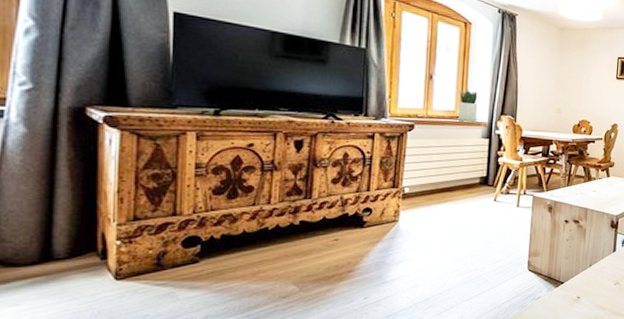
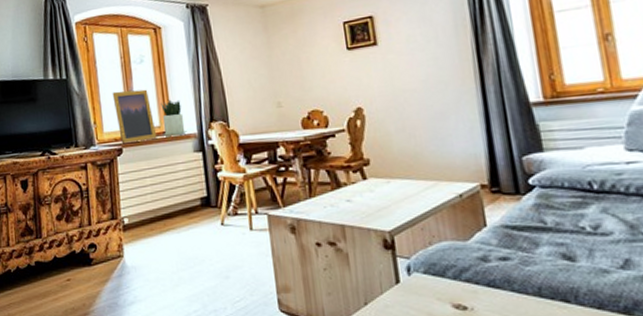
picture frame: none [412,71,451,122] -> present [112,89,157,144]

